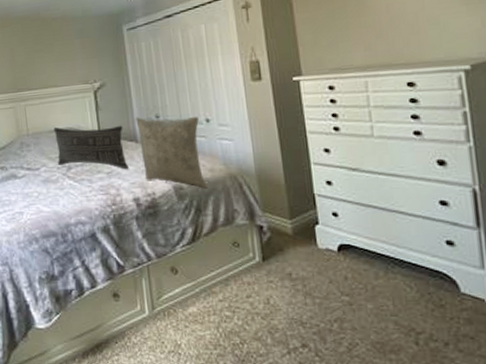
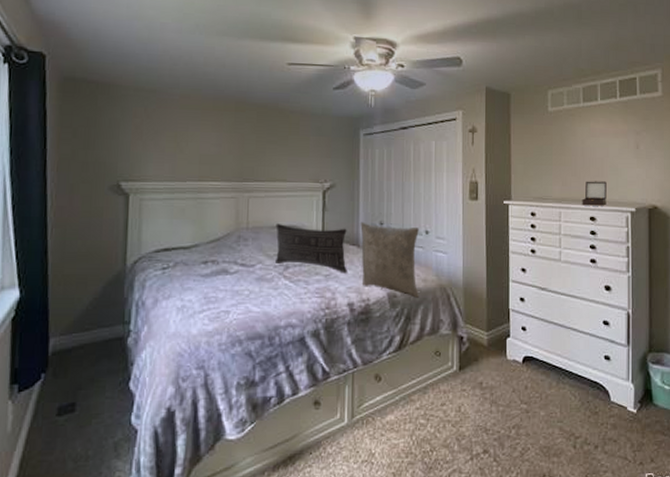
jewelry box: none [393,38,428,71] -> present [582,181,607,206]

